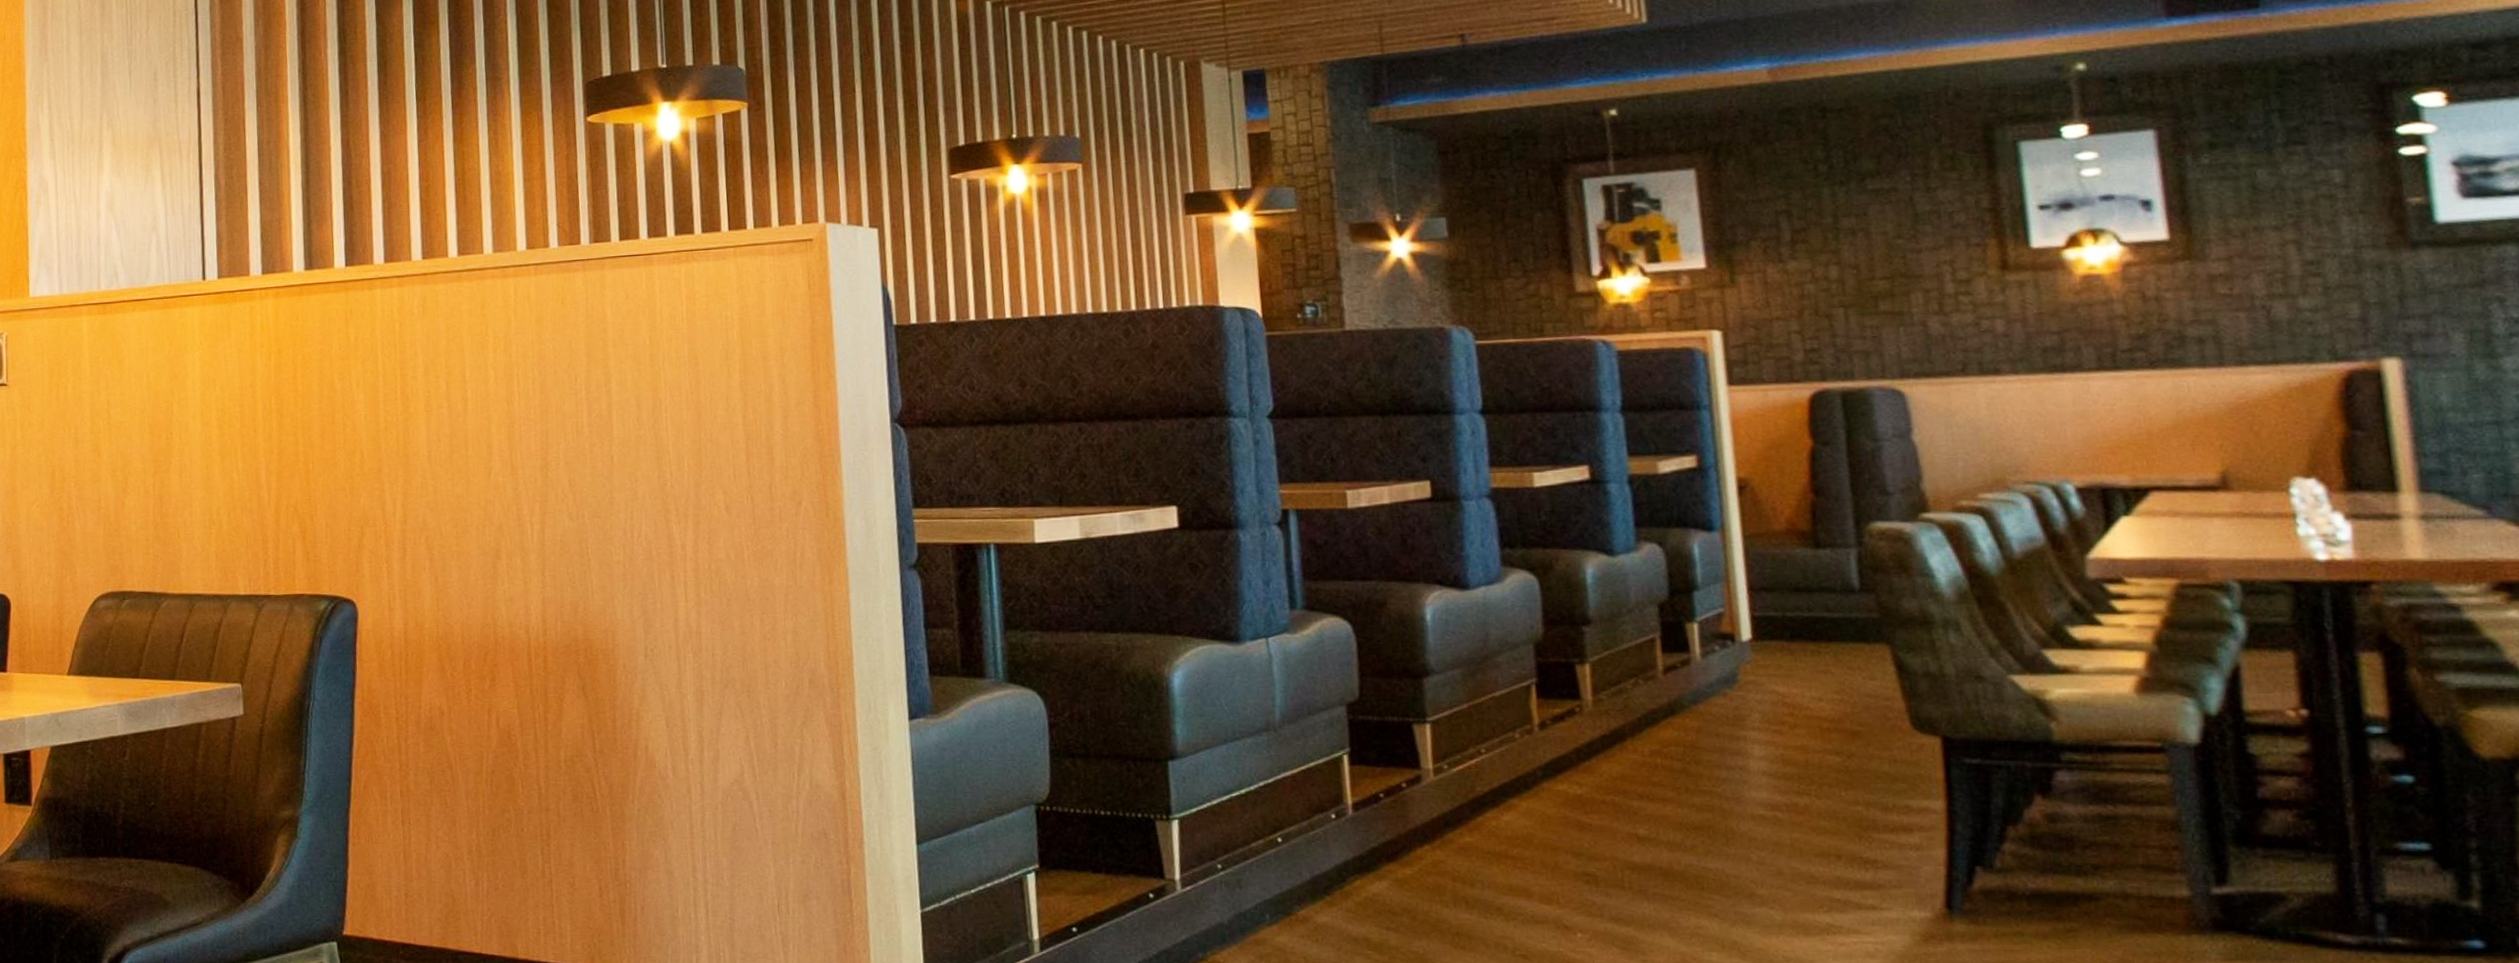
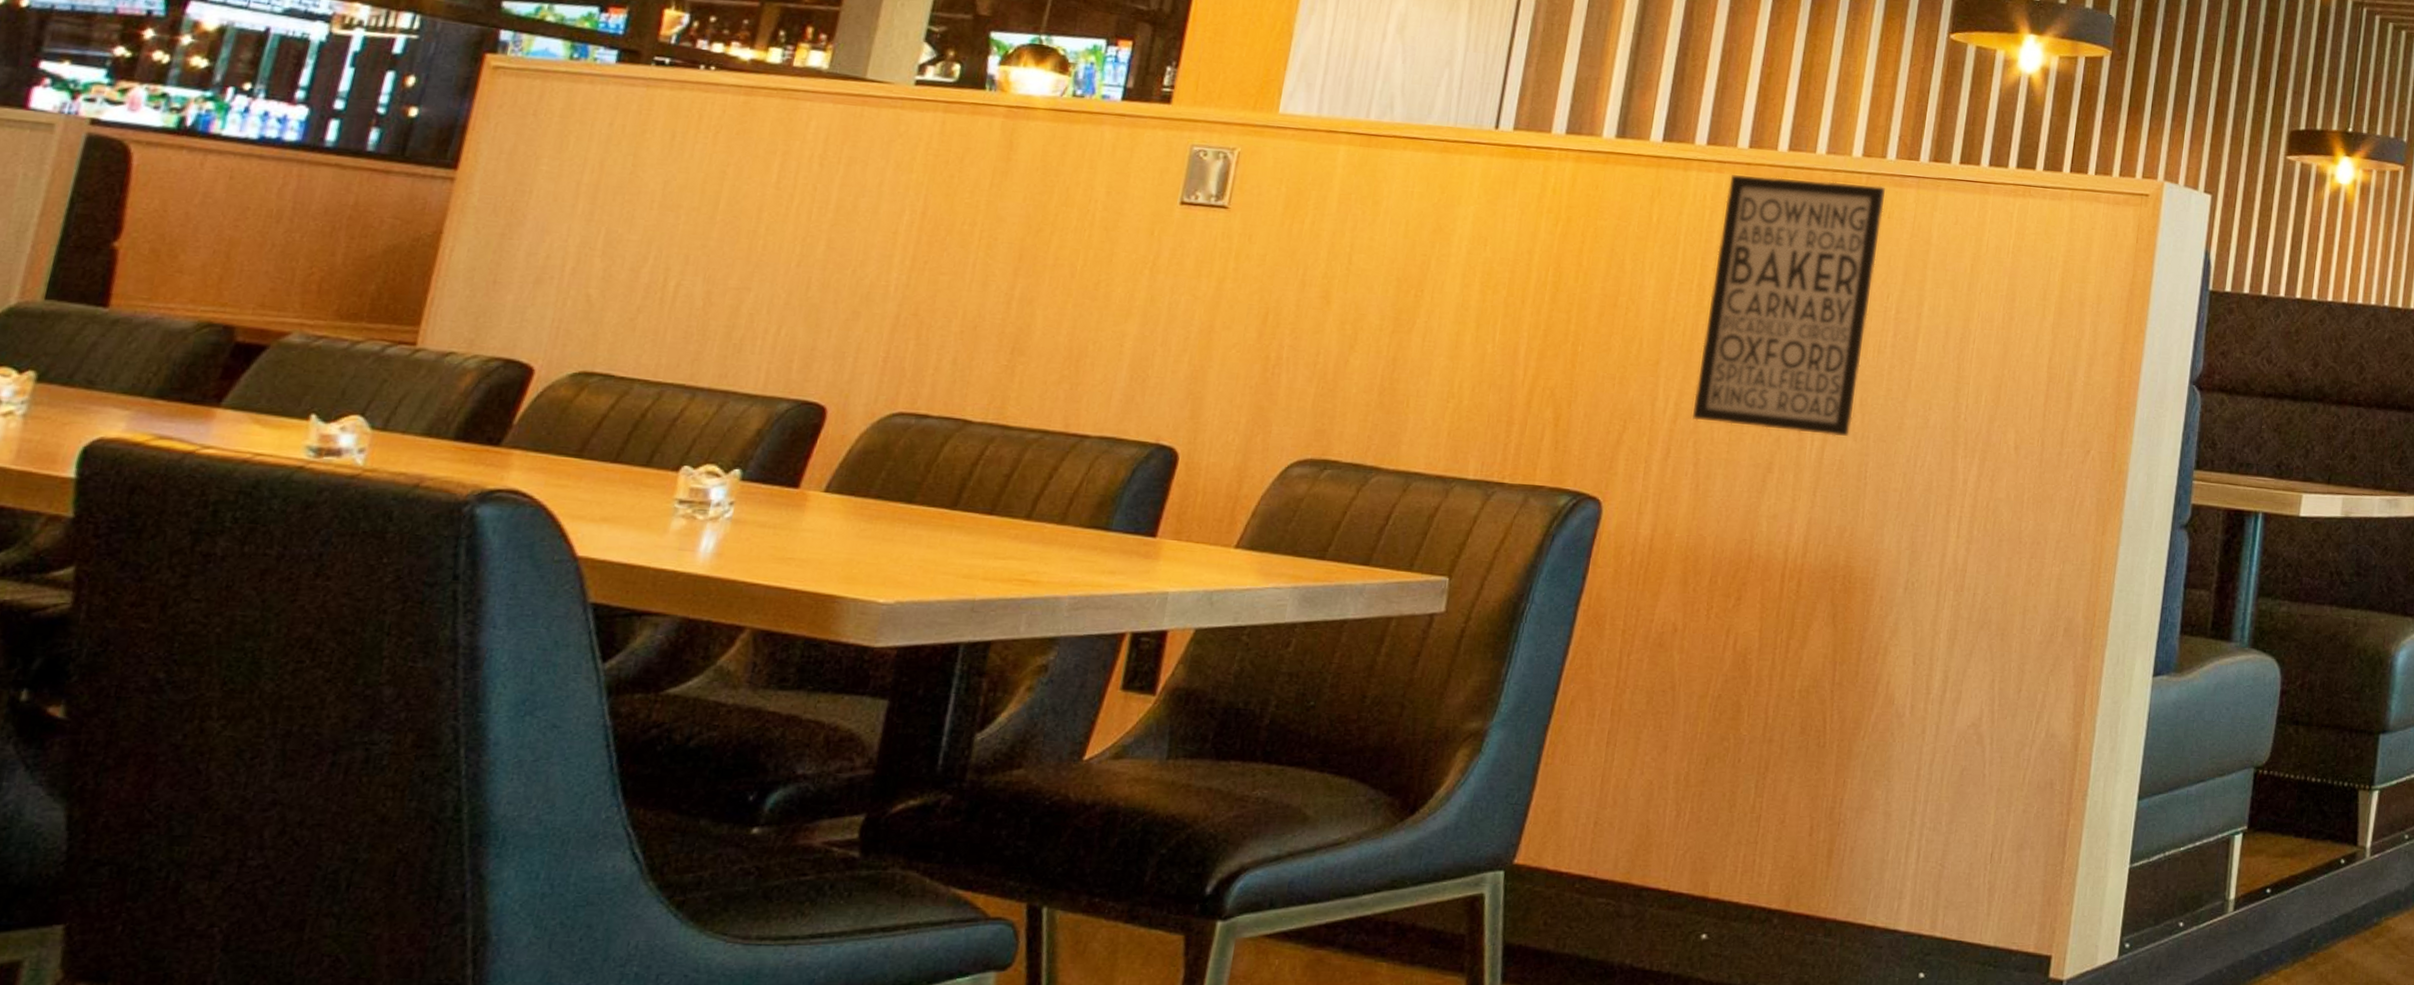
wall art: none [411,275,565,519] -> present [1693,175,1885,436]

